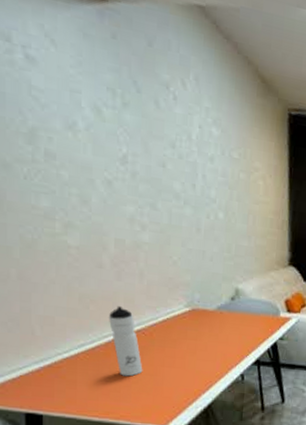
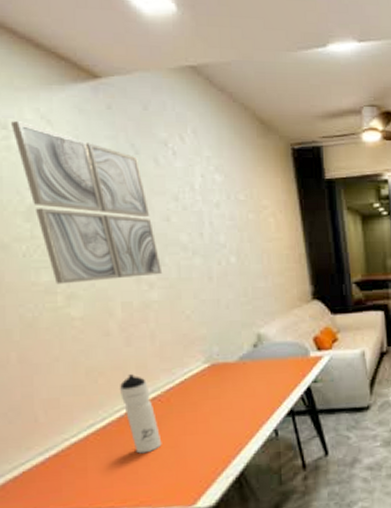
wall art: none [15,34,155,219] -> present [11,121,163,285]

